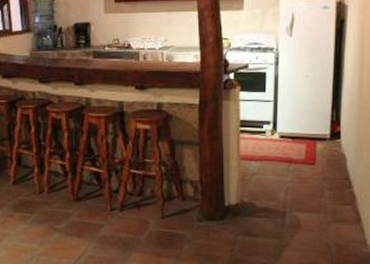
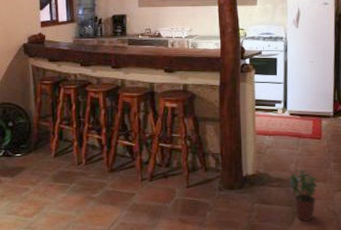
potted plant: none [274,199,310,256] -> present [286,170,318,222]

